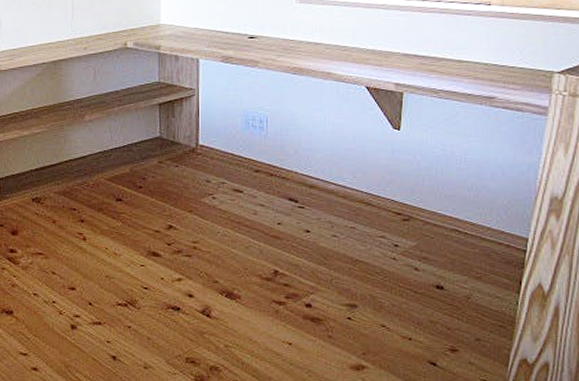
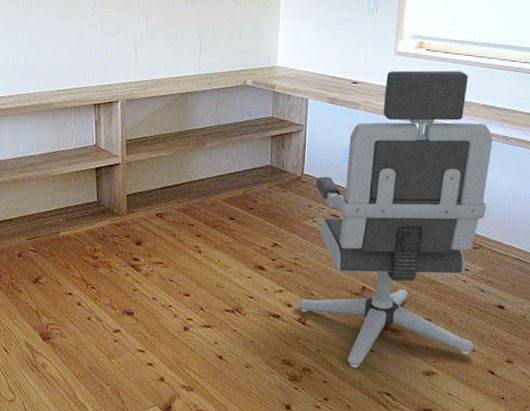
office chair: none [201,16,418,364] -> present [298,70,493,368]

